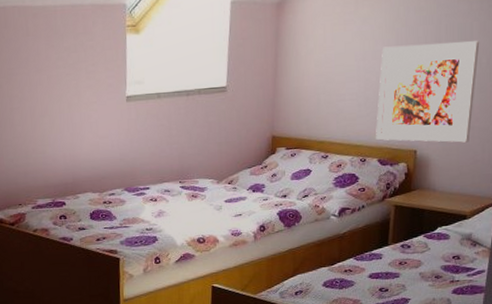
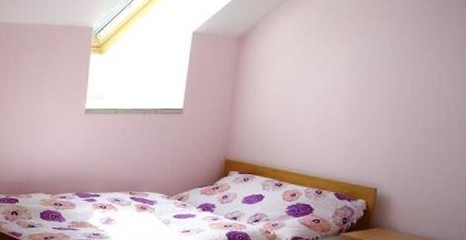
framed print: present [376,41,480,143] -> none [334,86,449,186]

